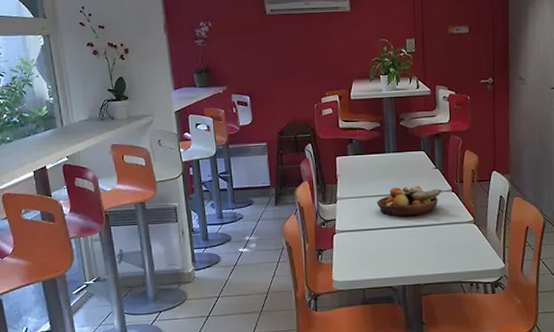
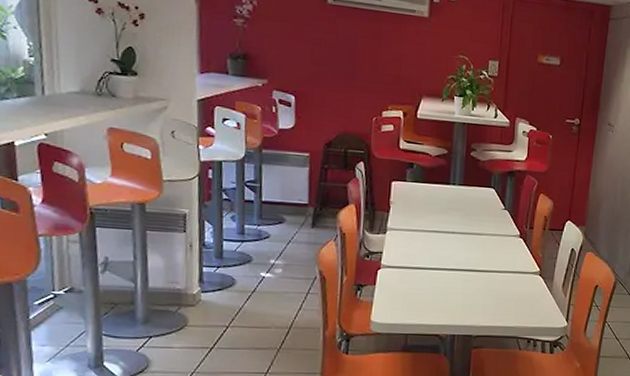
fruit bowl: present [376,186,442,217] -> none [432,224,509,259]

